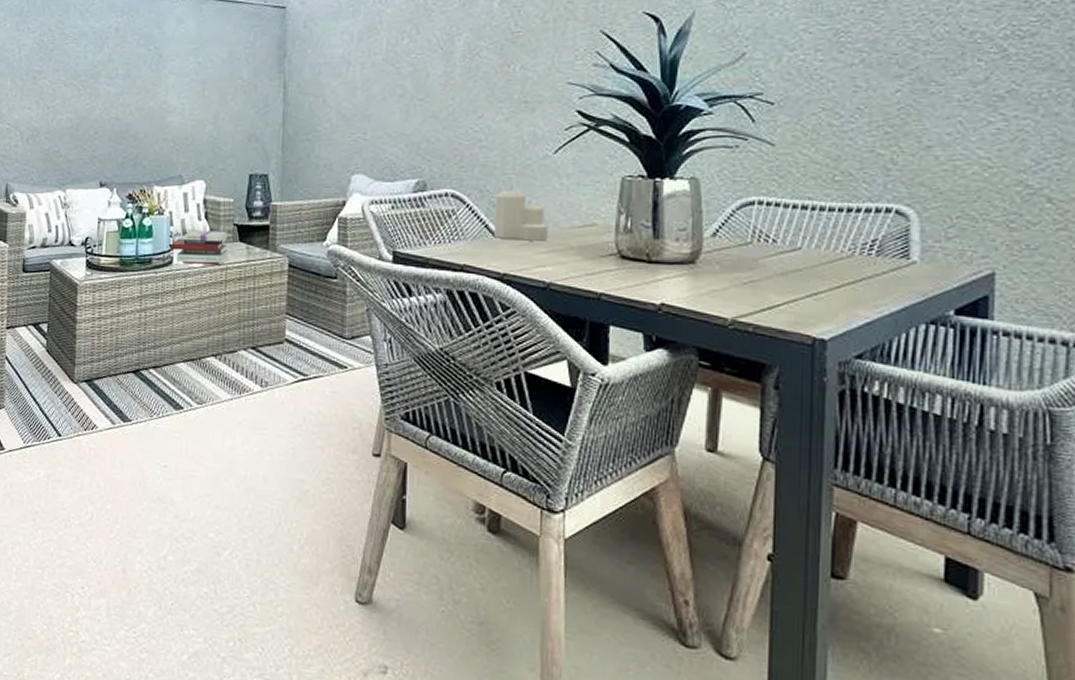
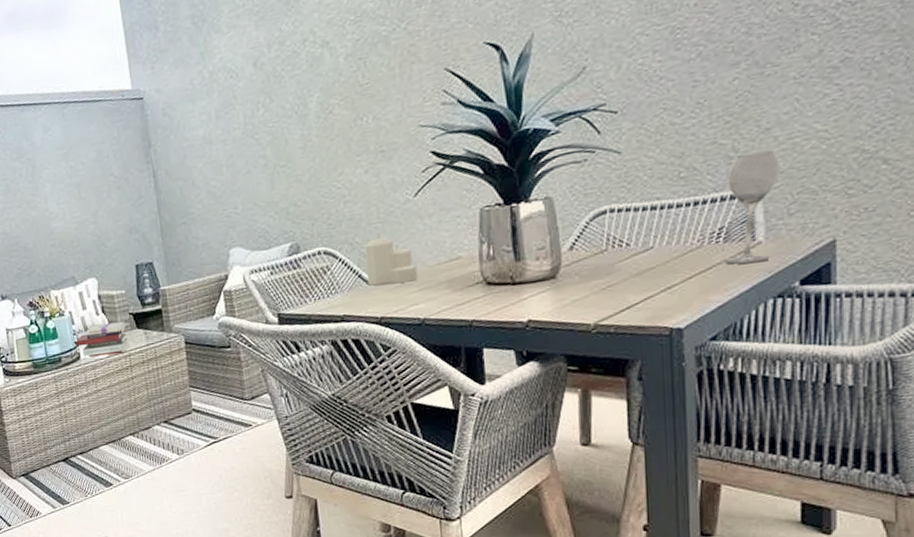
wineglass: none [876,169,941,284] -> present [725,151,781,265]

